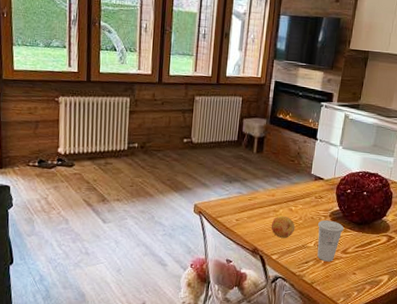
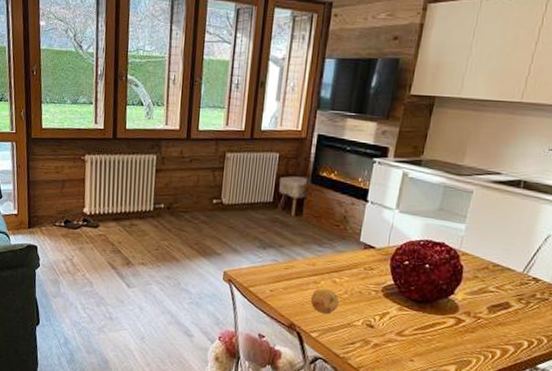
cup: present [317,220,344,262] -> none [366,295,400,345]

